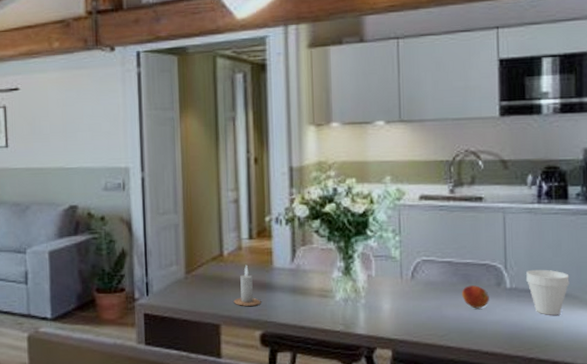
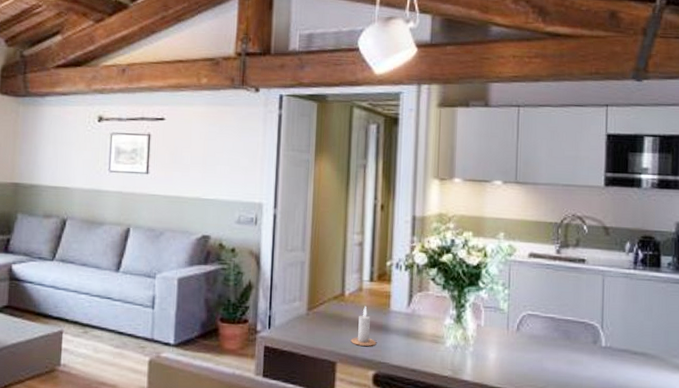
fruit: present [462,285,489,309] -> none [562,341,586,364]
cup: present [526,269,570,315] -> none [620,330,658,375]

